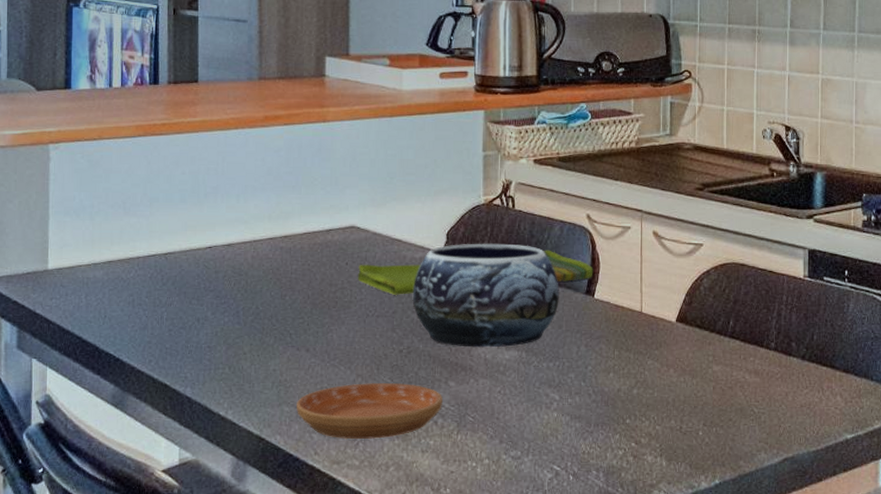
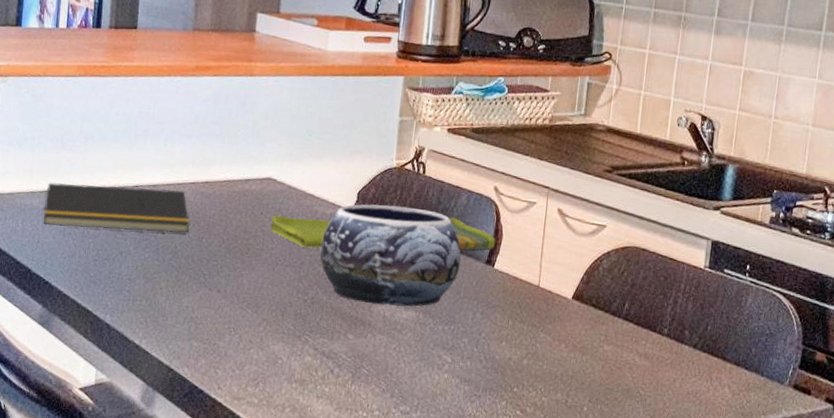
notepad: none [108,247,270,298] -> present [43,182,190,233]
saucer: present [296,383,442,439] -> none [204,327,341,381]

